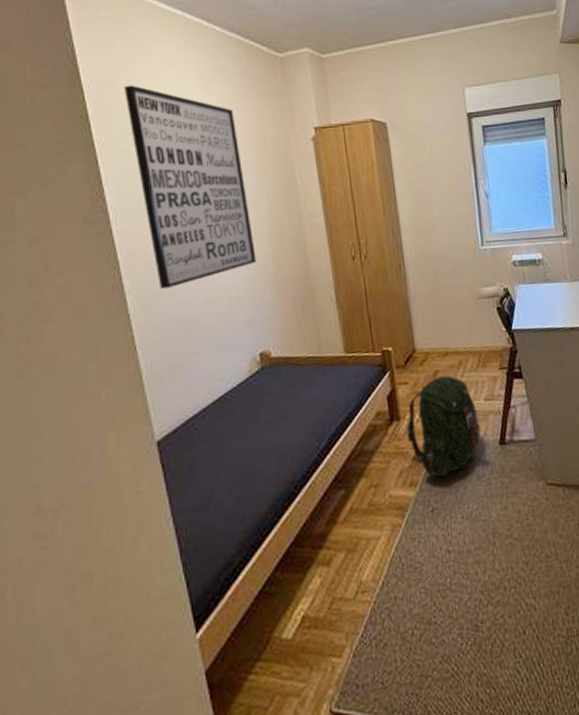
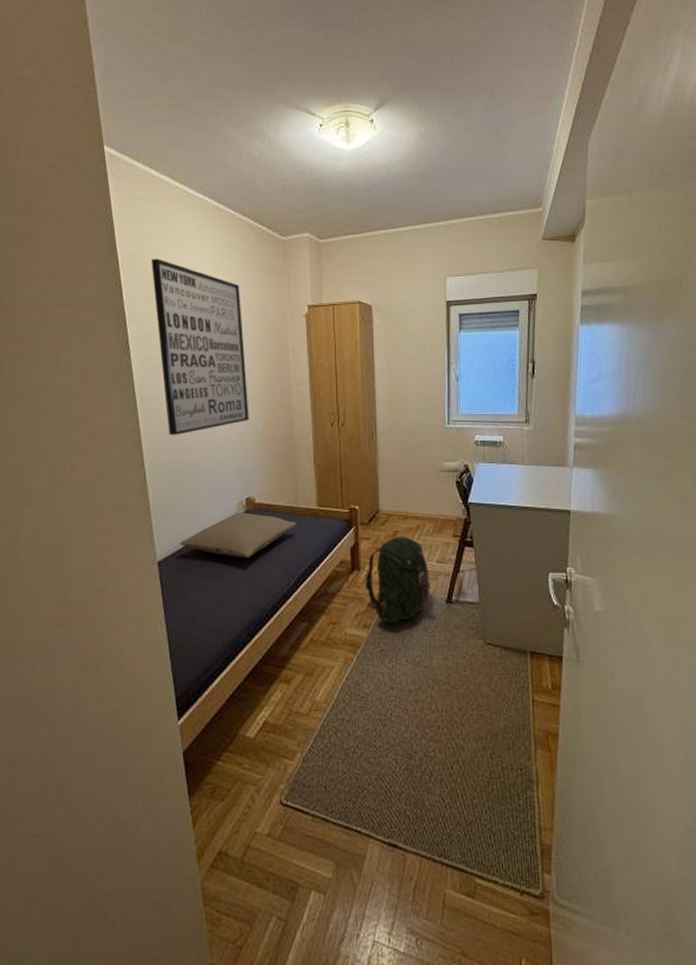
pillow: none [183,369,323,424] -> present [180,512,297,558]

